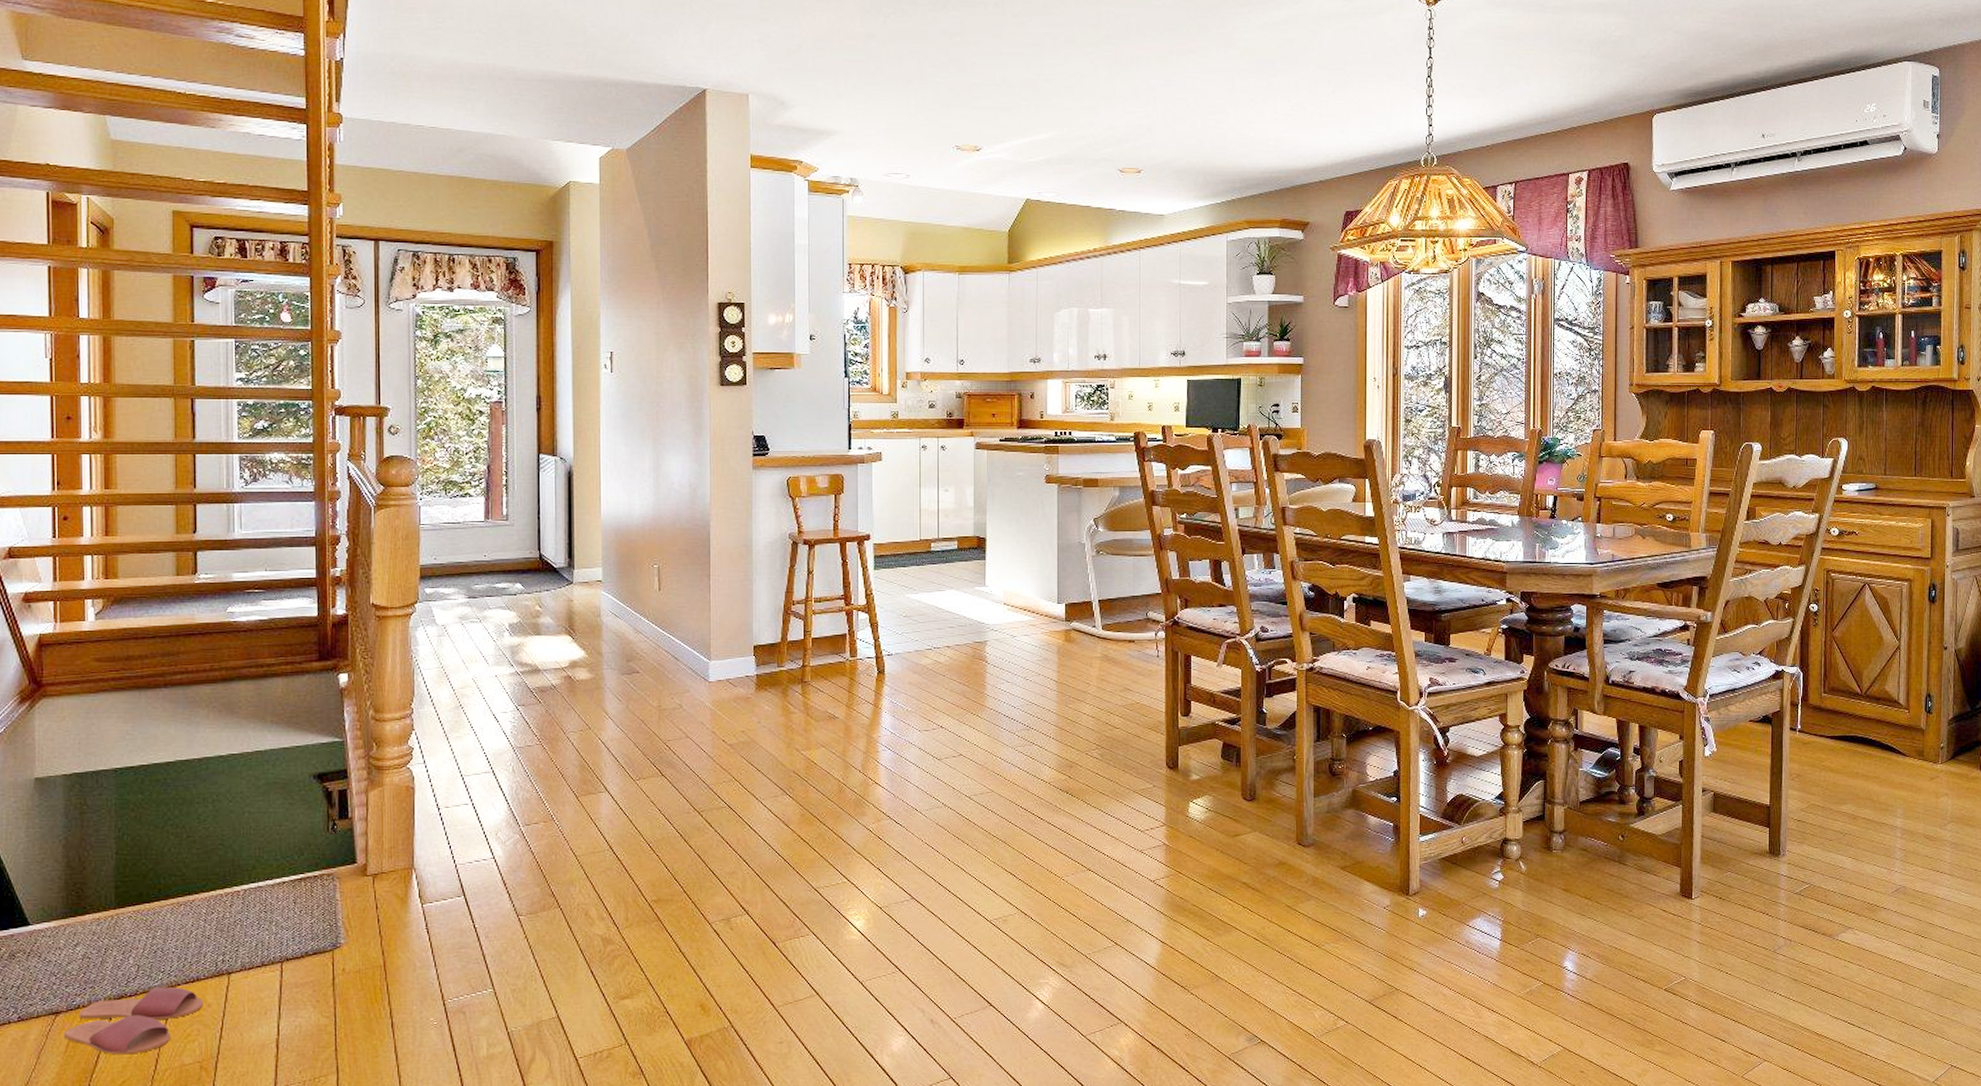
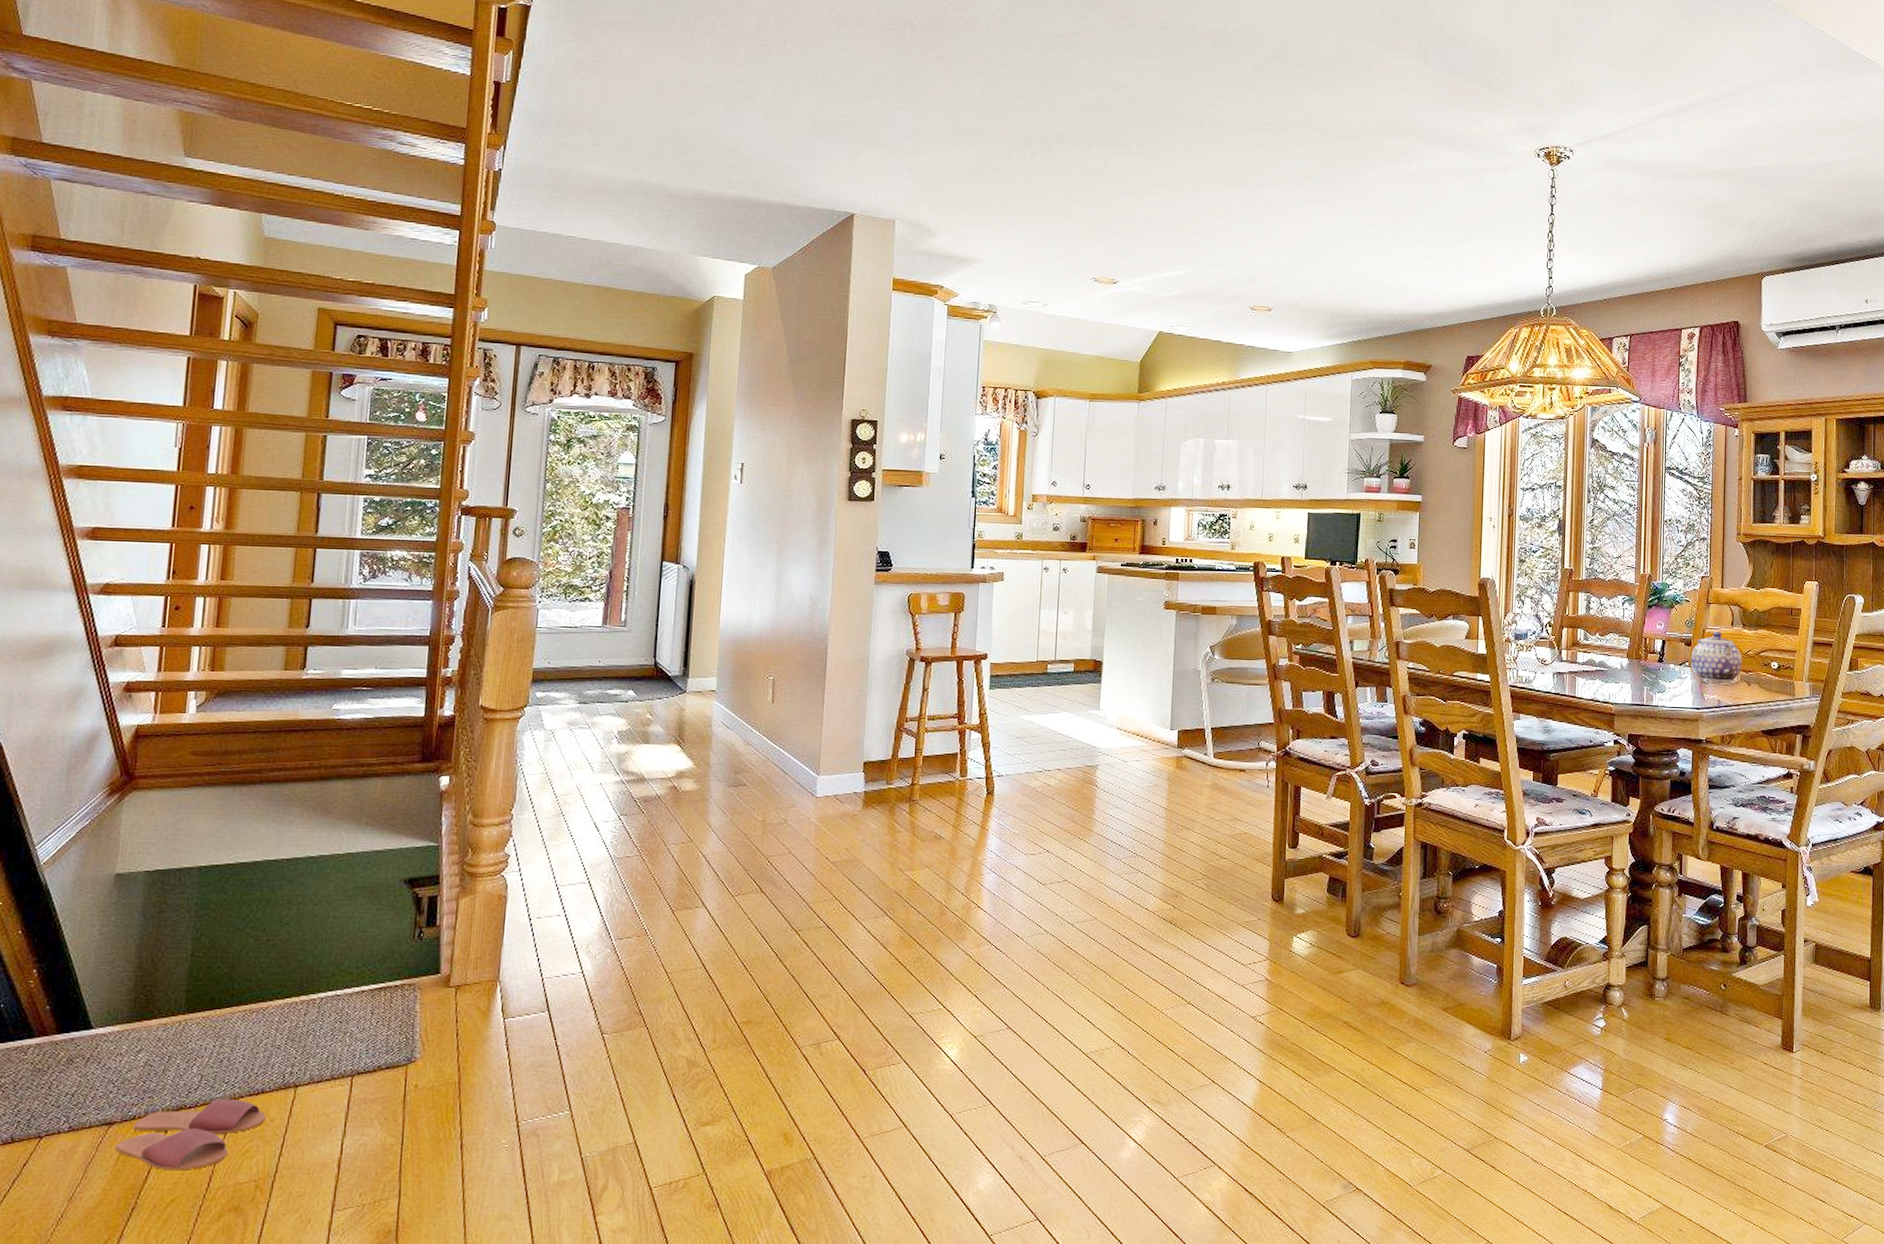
teapot: none [1584,484,1637,536] -> present [1691,631,1743,682]

